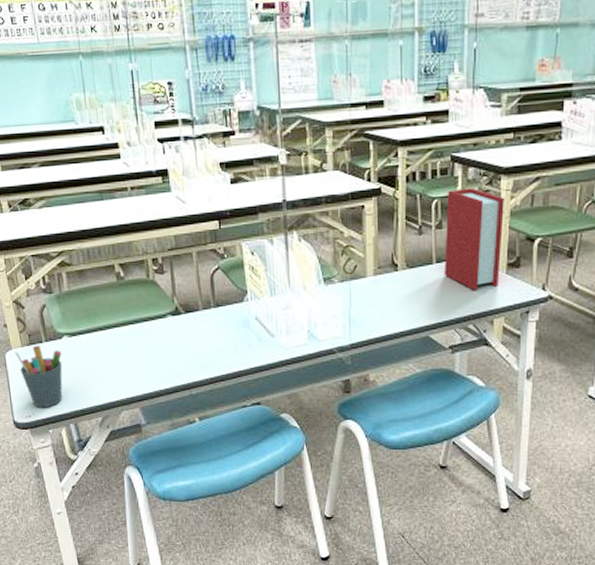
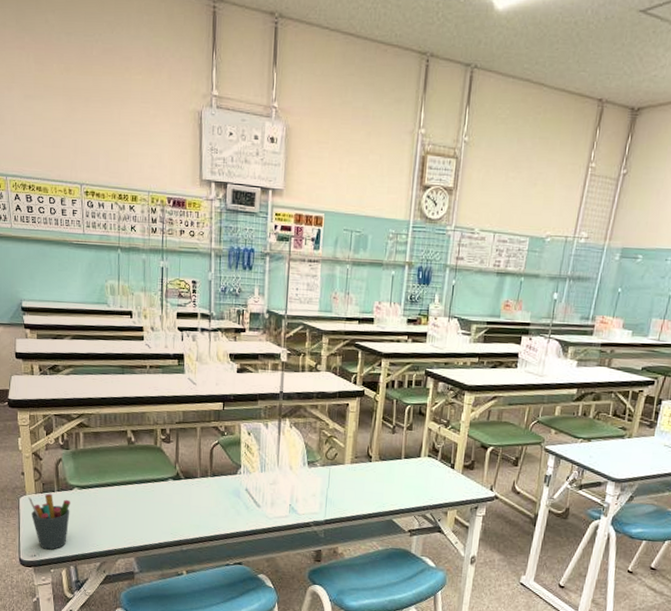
book: present [444,188,504,290] -> none [410,398,466,485]

